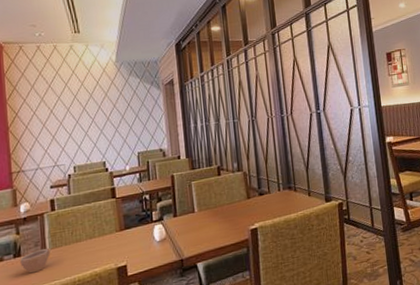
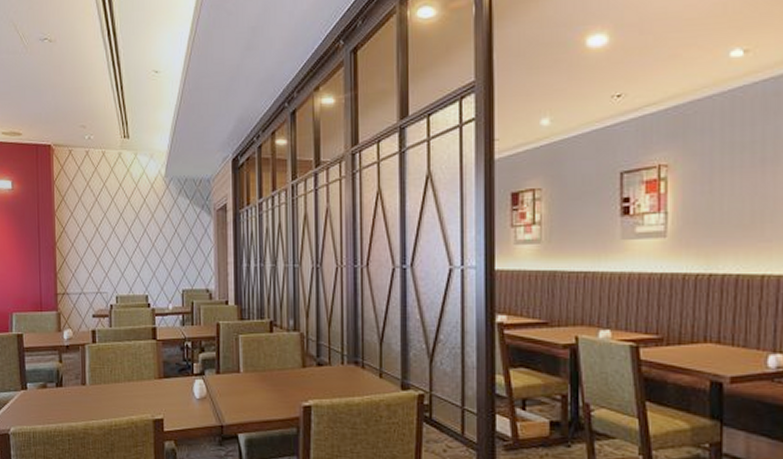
cup: present [20,248,51,274] -> none [62,382,90,407]

